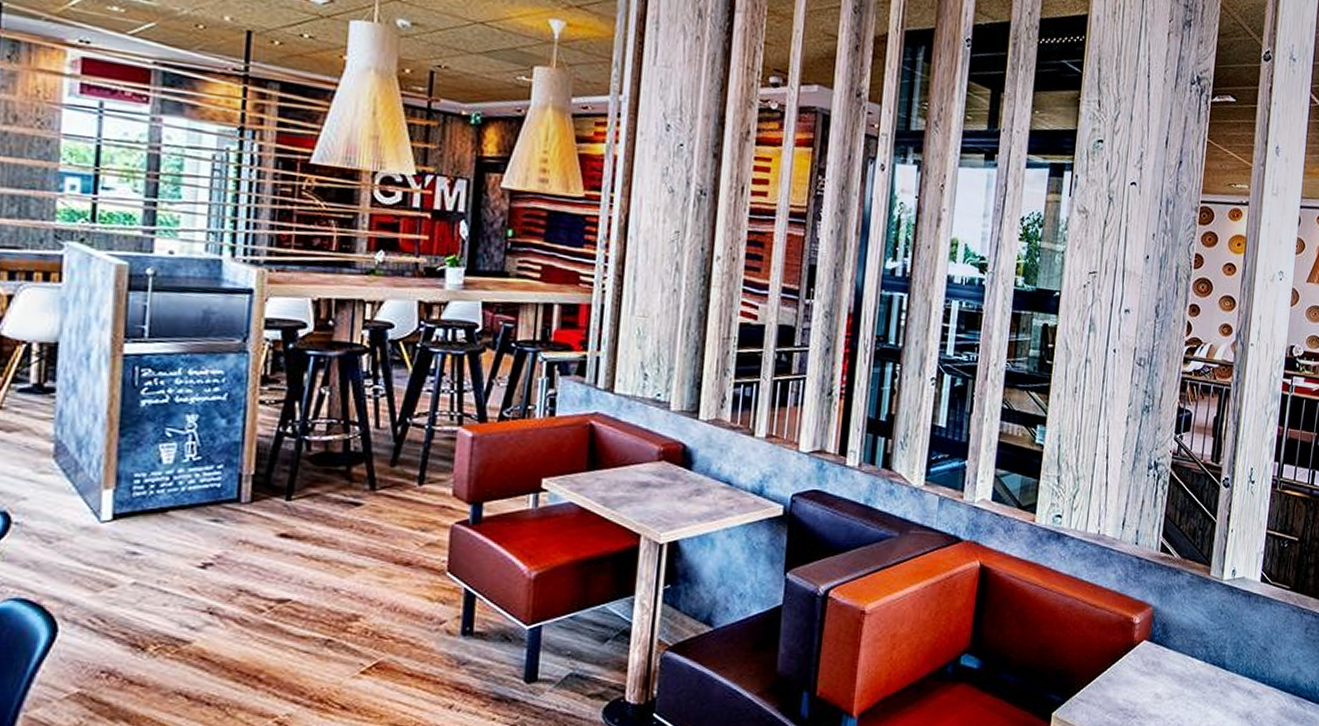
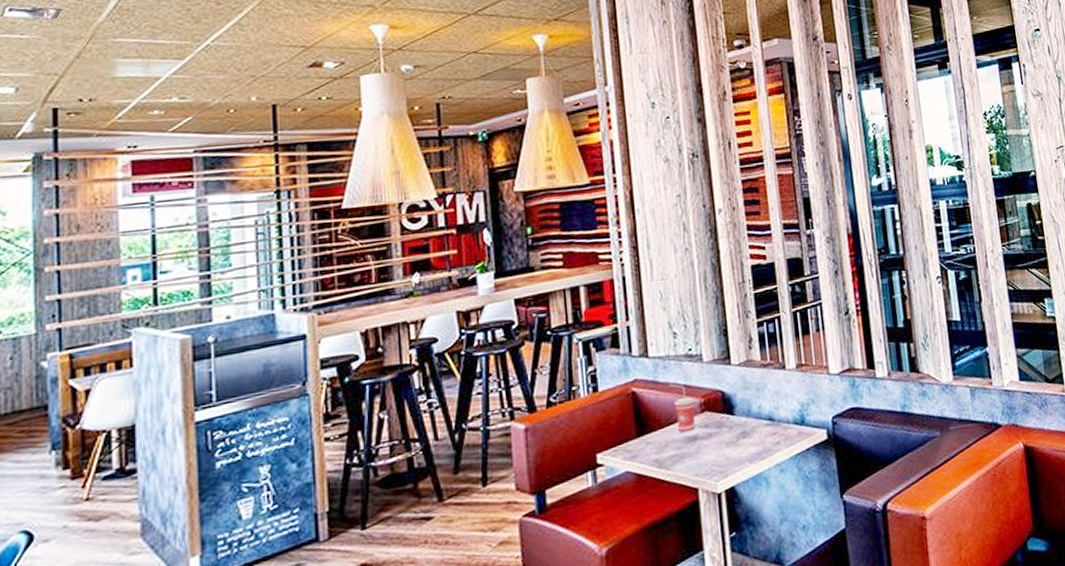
beverage cup: none [630,425,655,477] -> present [669,383,696,433]

